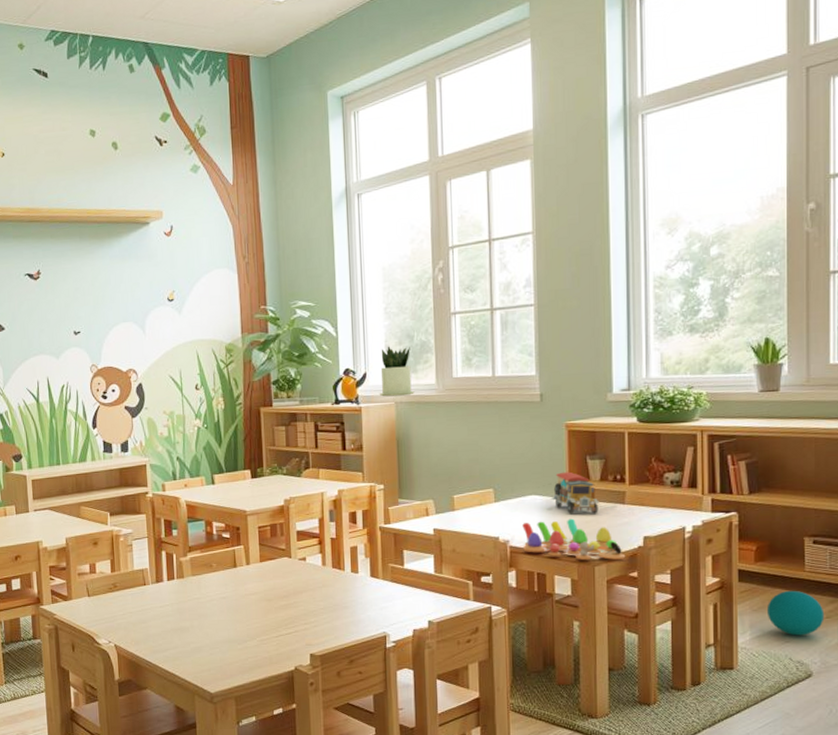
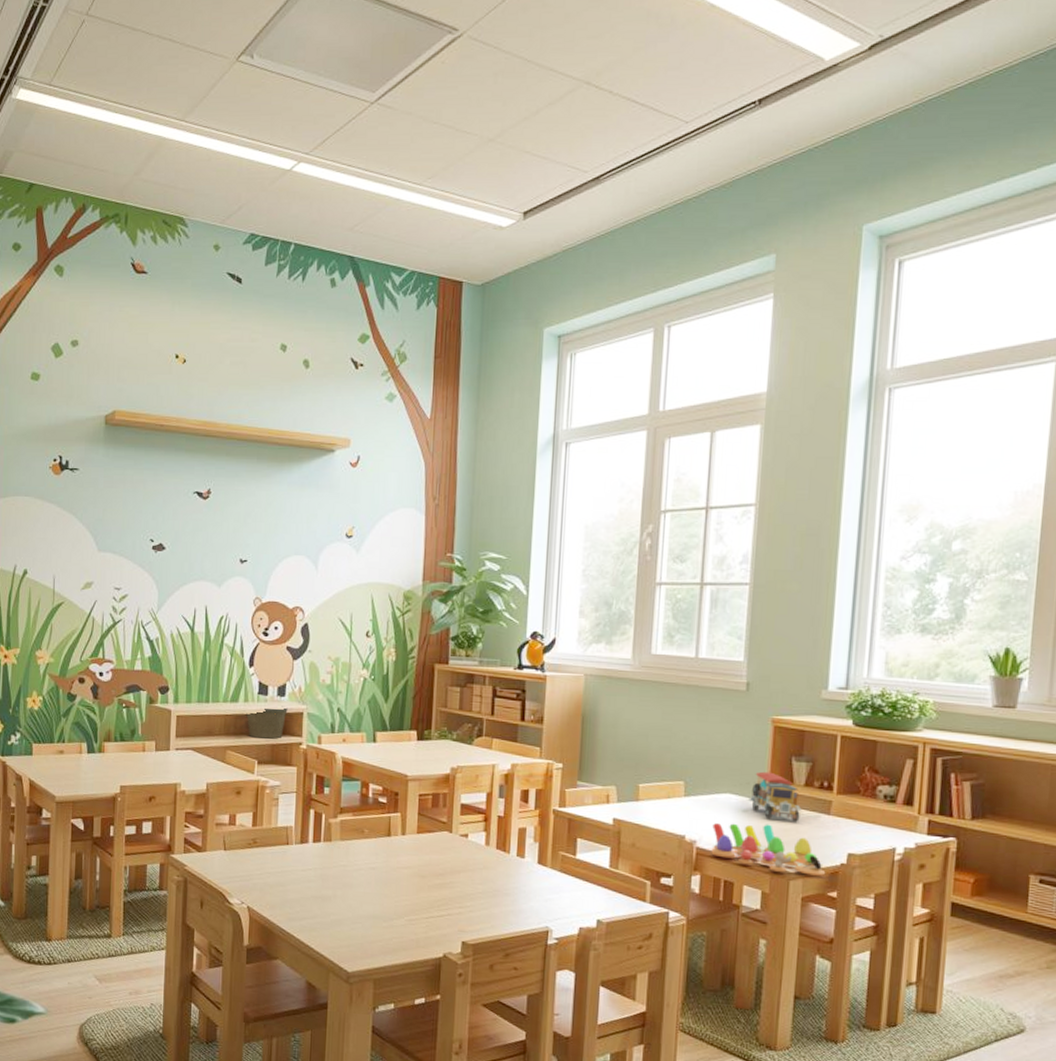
basket: none [95,461,132,492] -> present [246,706,288,739]
planter: present [379,346,414,397] -> none [567,612,607,668]
ball: present [766,590,825,636] -> none [979,932,1046,985]

